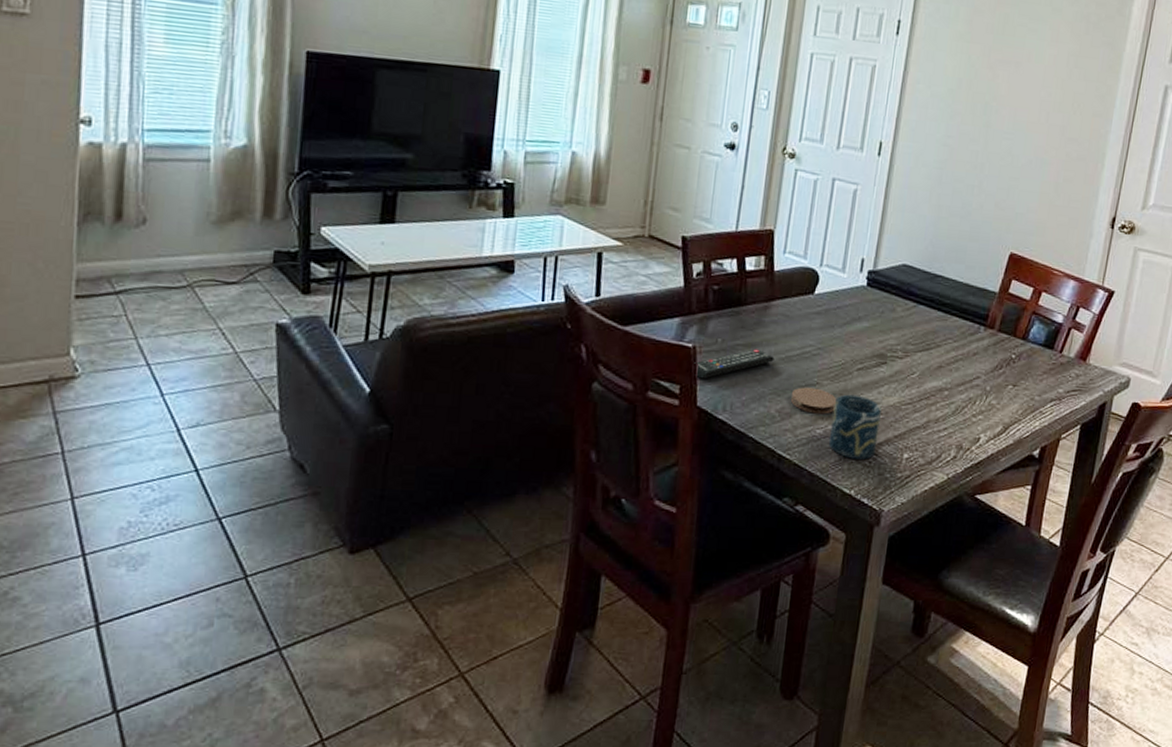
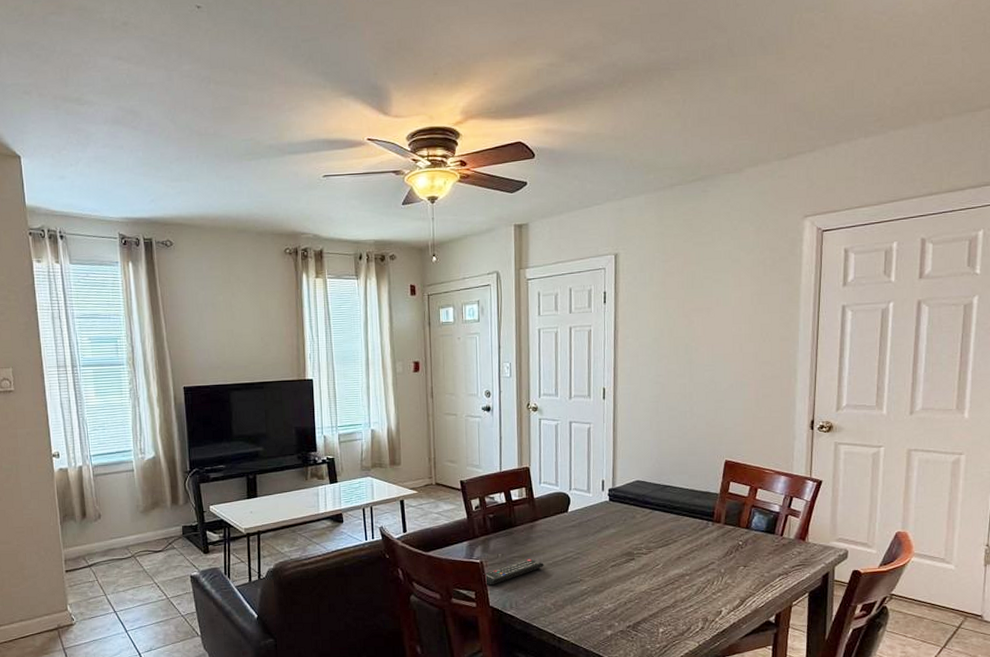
coaster: present [791,387,837,414] -> none [562,584,599,604]
cup: present [829,394,881,460] -> none [596,586,636,636]

